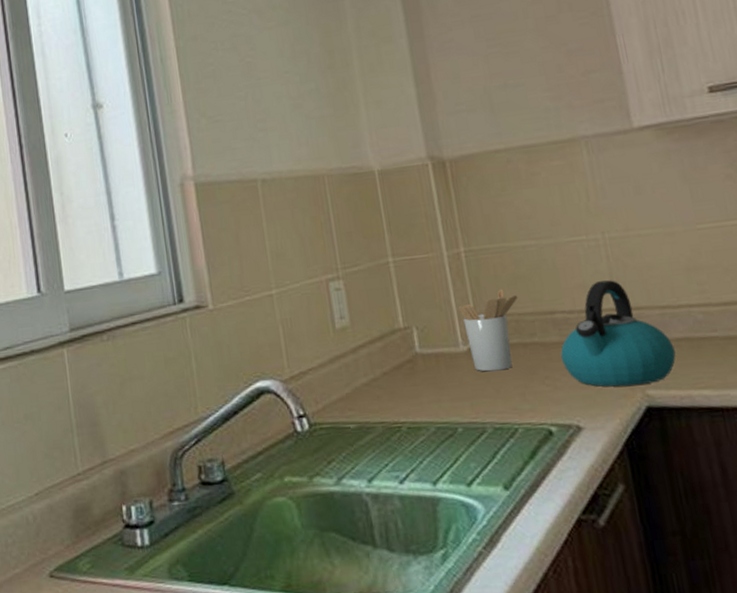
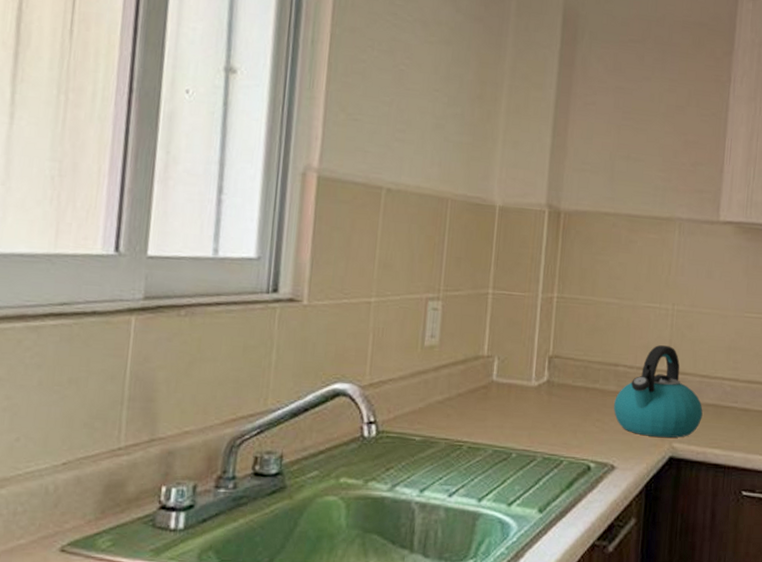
utensil holder: present [458,288,518,372] -> none [539,336,592,408]

